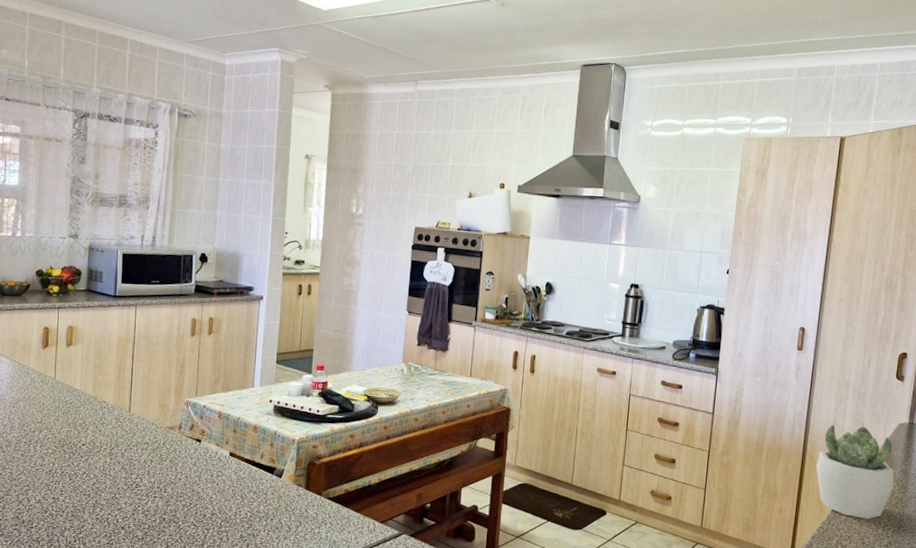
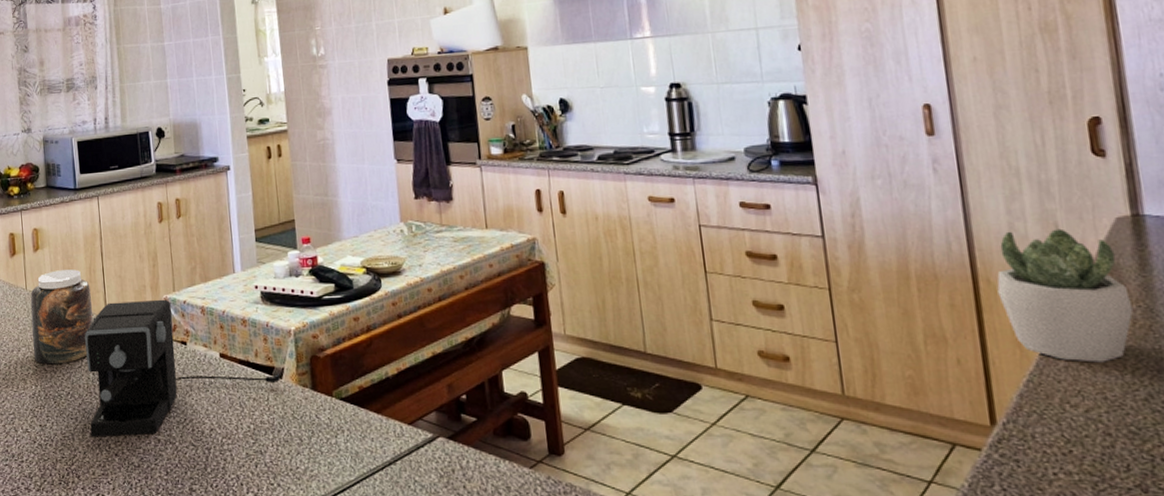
jar: none [54,365,118,448] -> present [30,269,93,365]
coffee maker: none [101,399,280,514] -> present [84,299,281,437]

